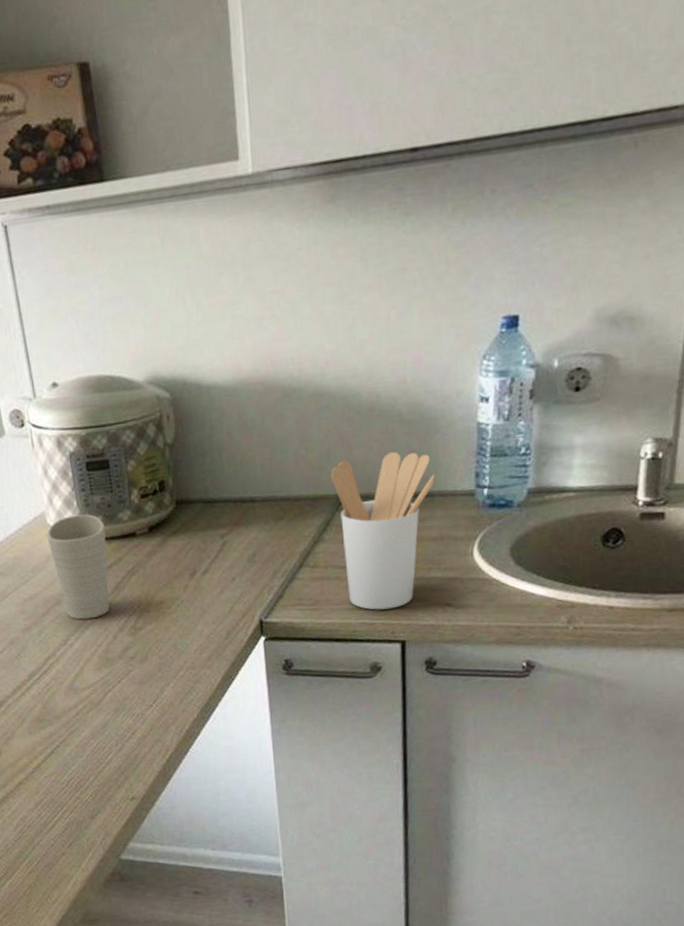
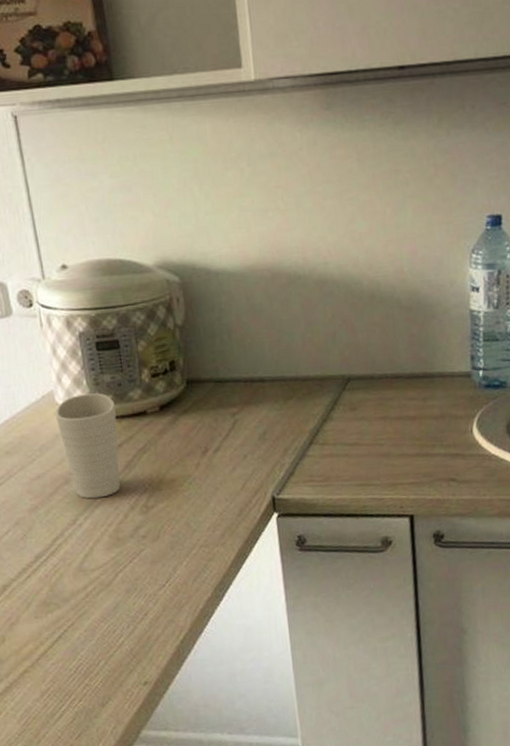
utensil holder: present [331,452,435,610] -> none [337,336,434,486]

